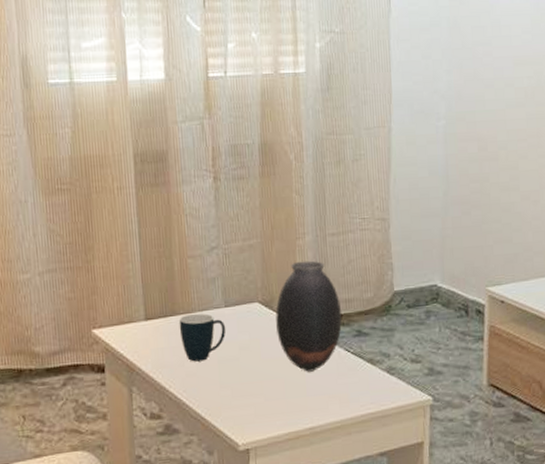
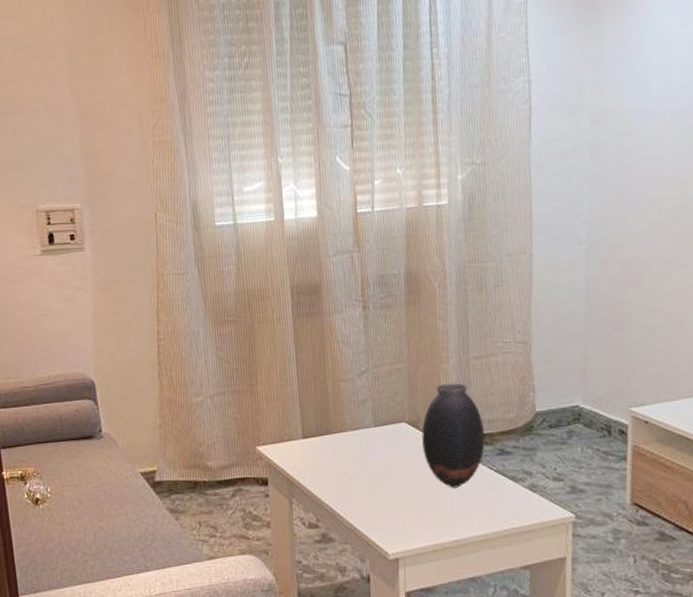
mug: present [179,313,226,362] -> none [333,432,376,477]

